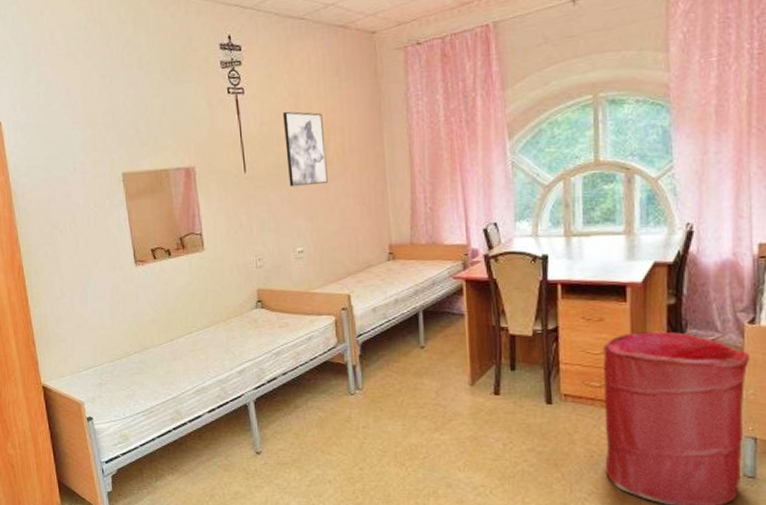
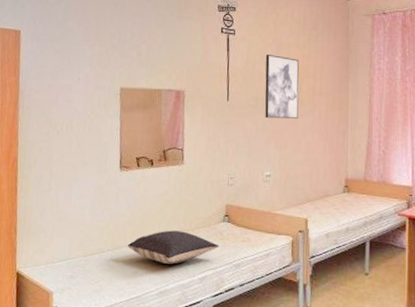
pillow: none [156,323,255,360] -> present [128,230,219,264]

